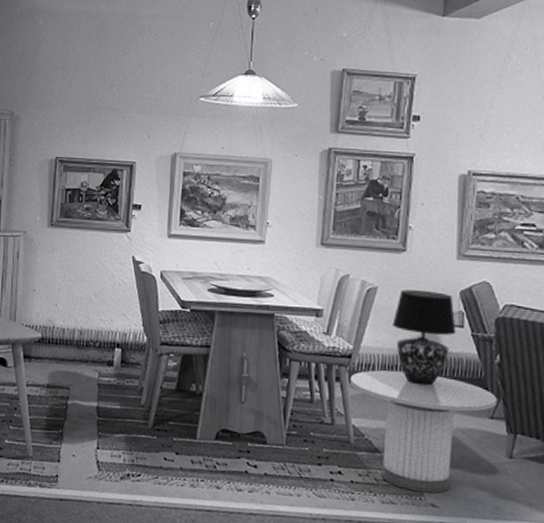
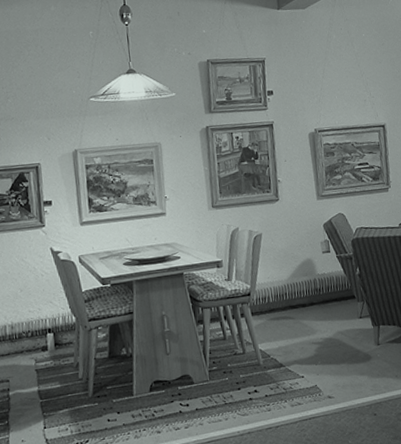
side table: present [349,370,498,493] -> none [251,294,363,390]
table lamp: present [392,289,456,386] -> none [277,228,325,305]

